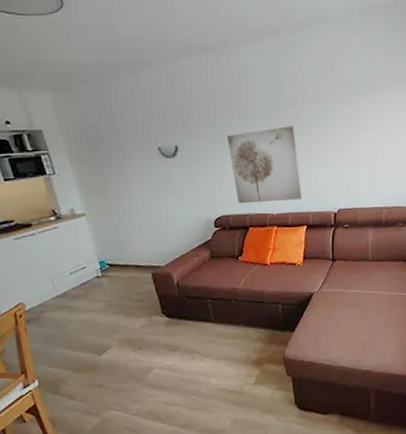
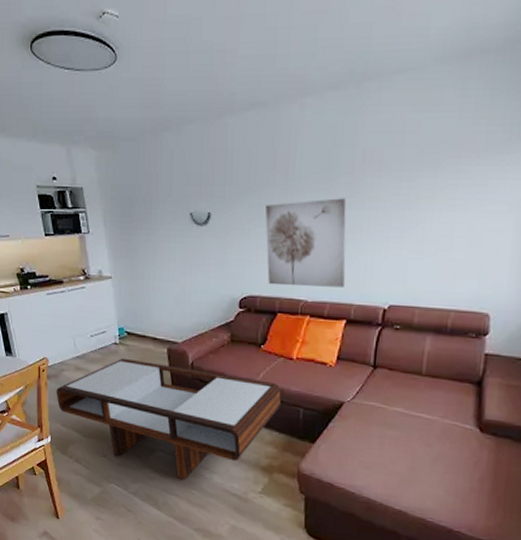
coffee table: none [38,287,262,390] -> present [56,358,281,480]

